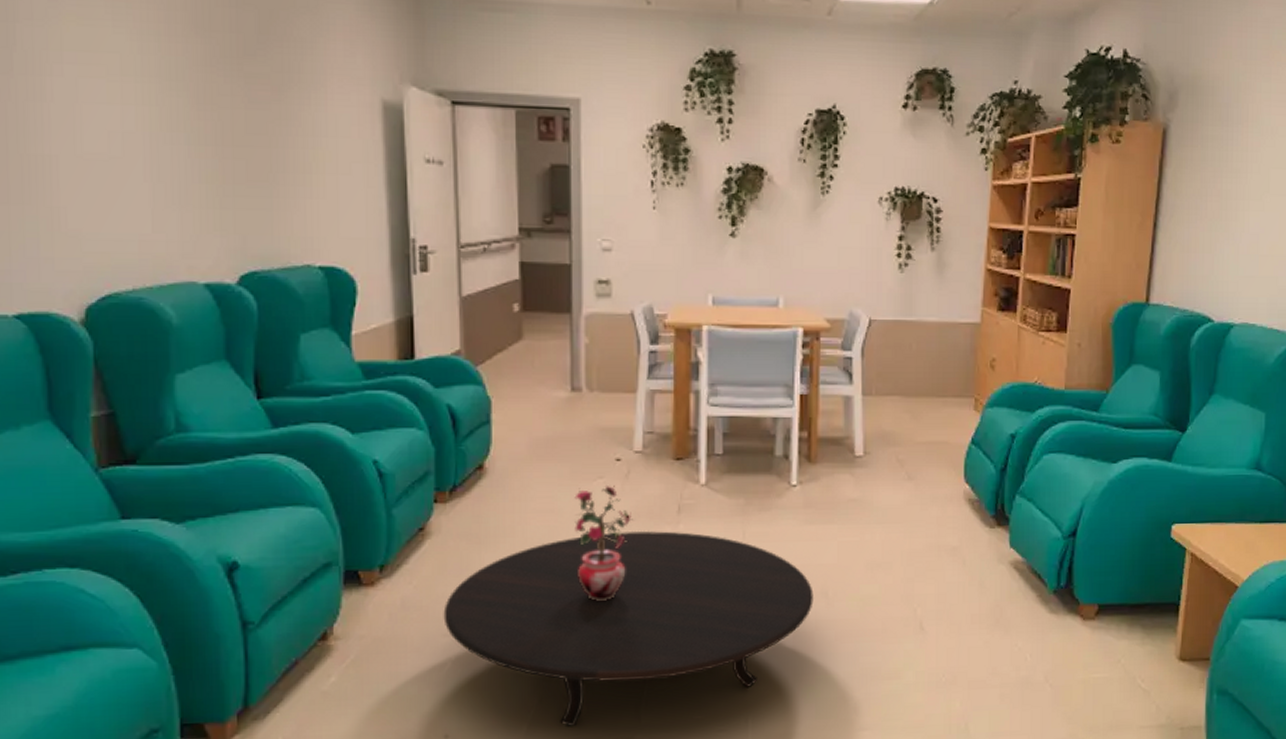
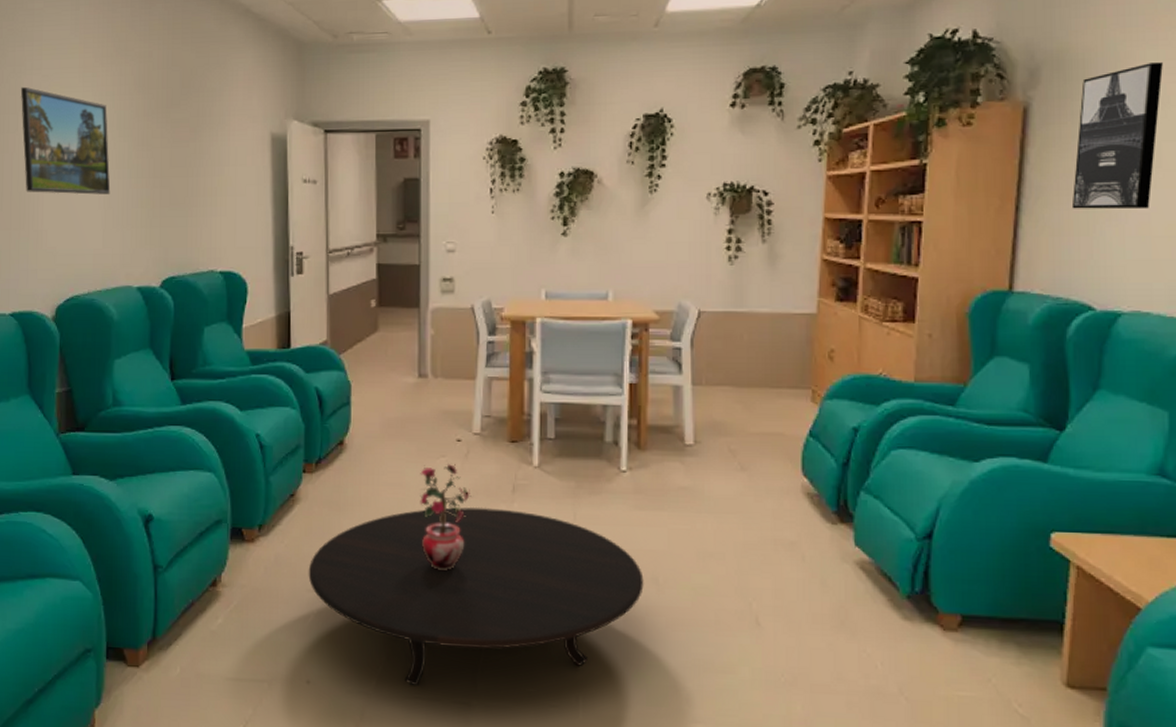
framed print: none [14,12,160,164] -> present [20,86,111,195]
wall art: none [1198,95,1274,230] -> present [1071,62,1163,210]

